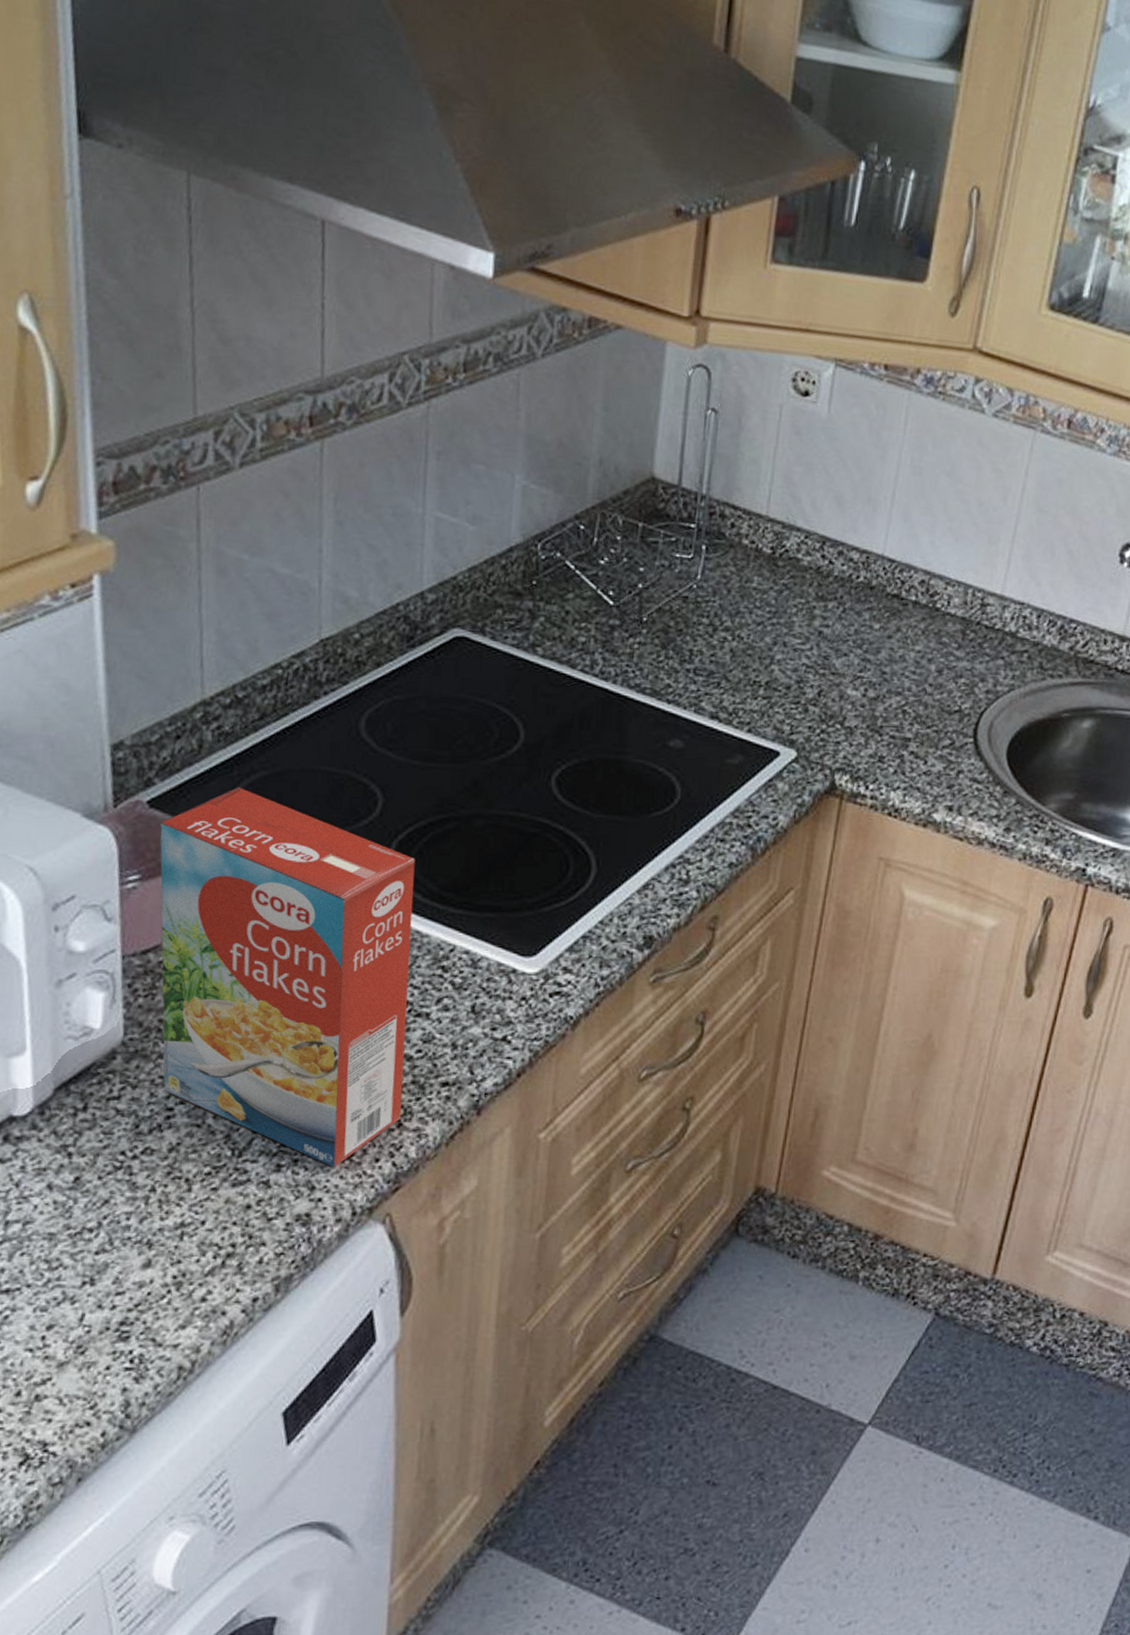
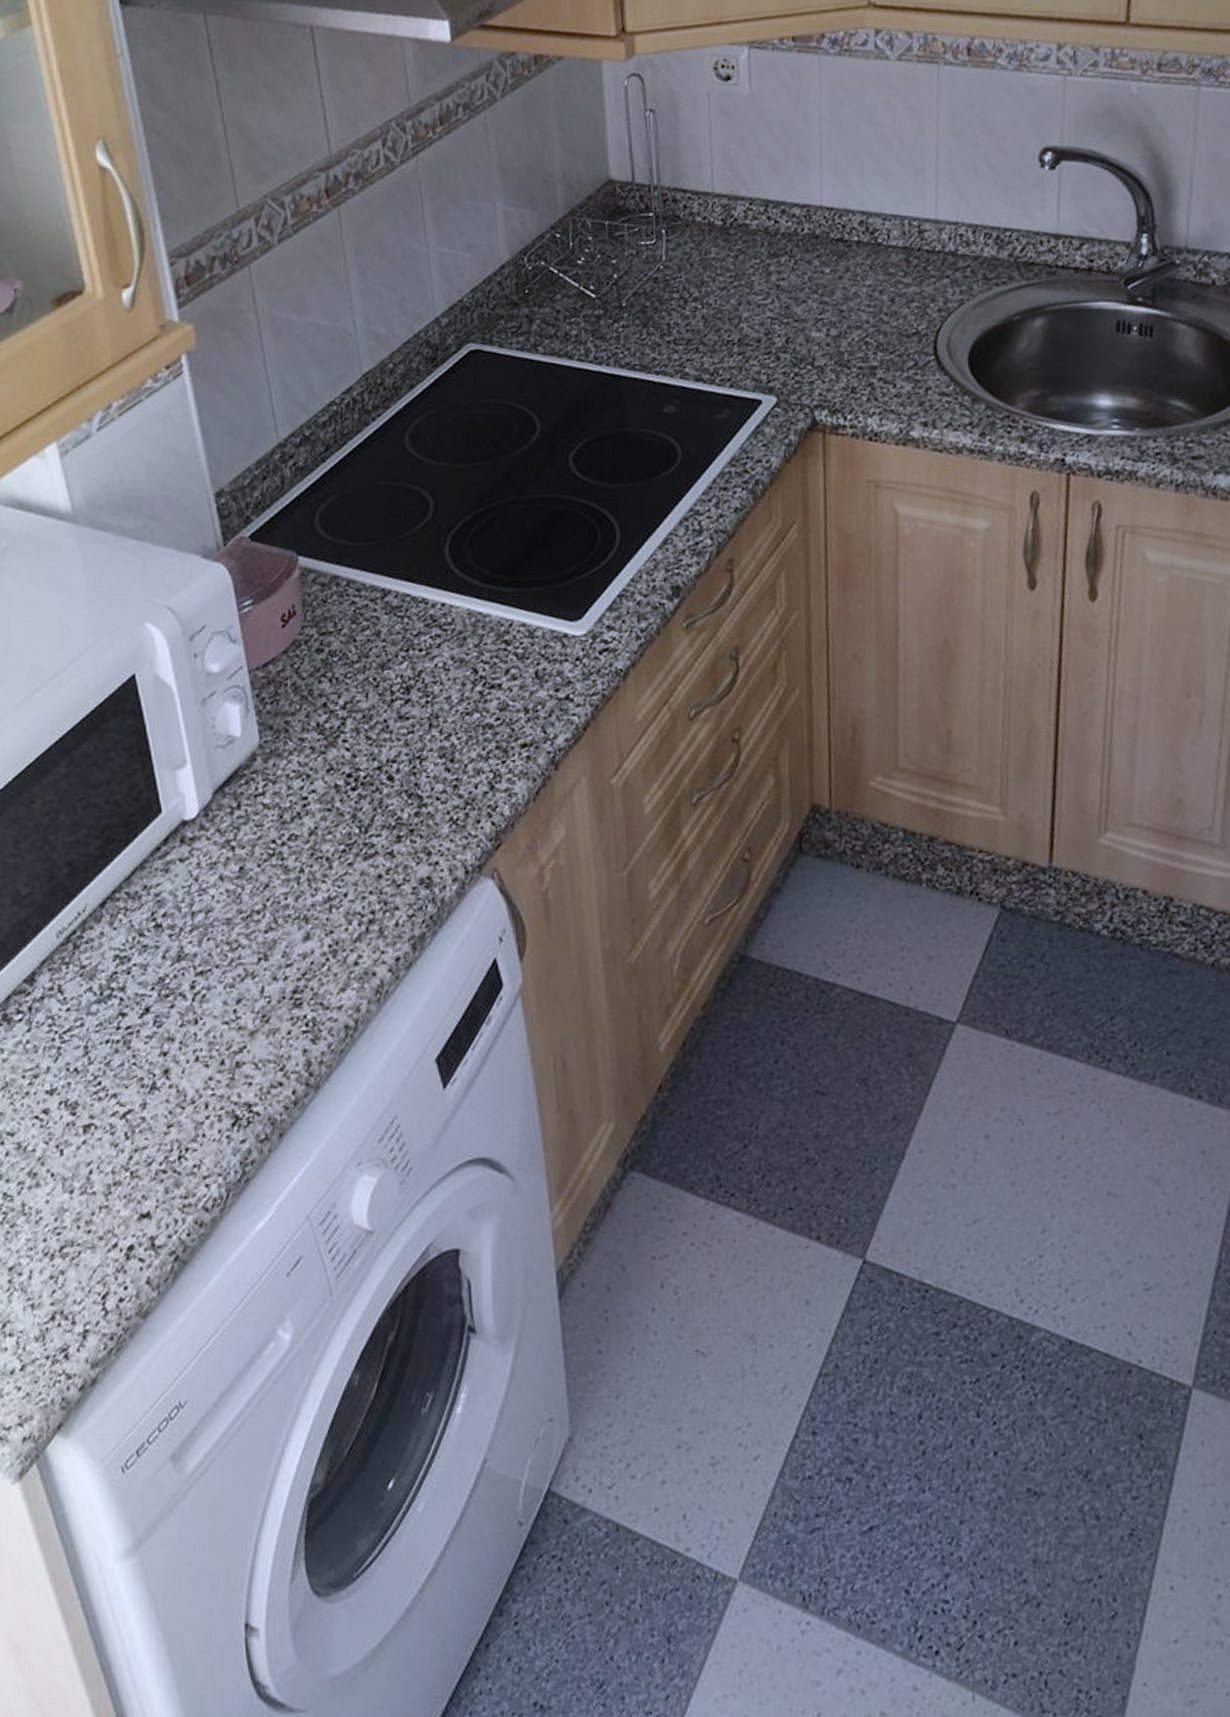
cereal box: present [159,787,415,1167] -> none [262,512,492,832]

